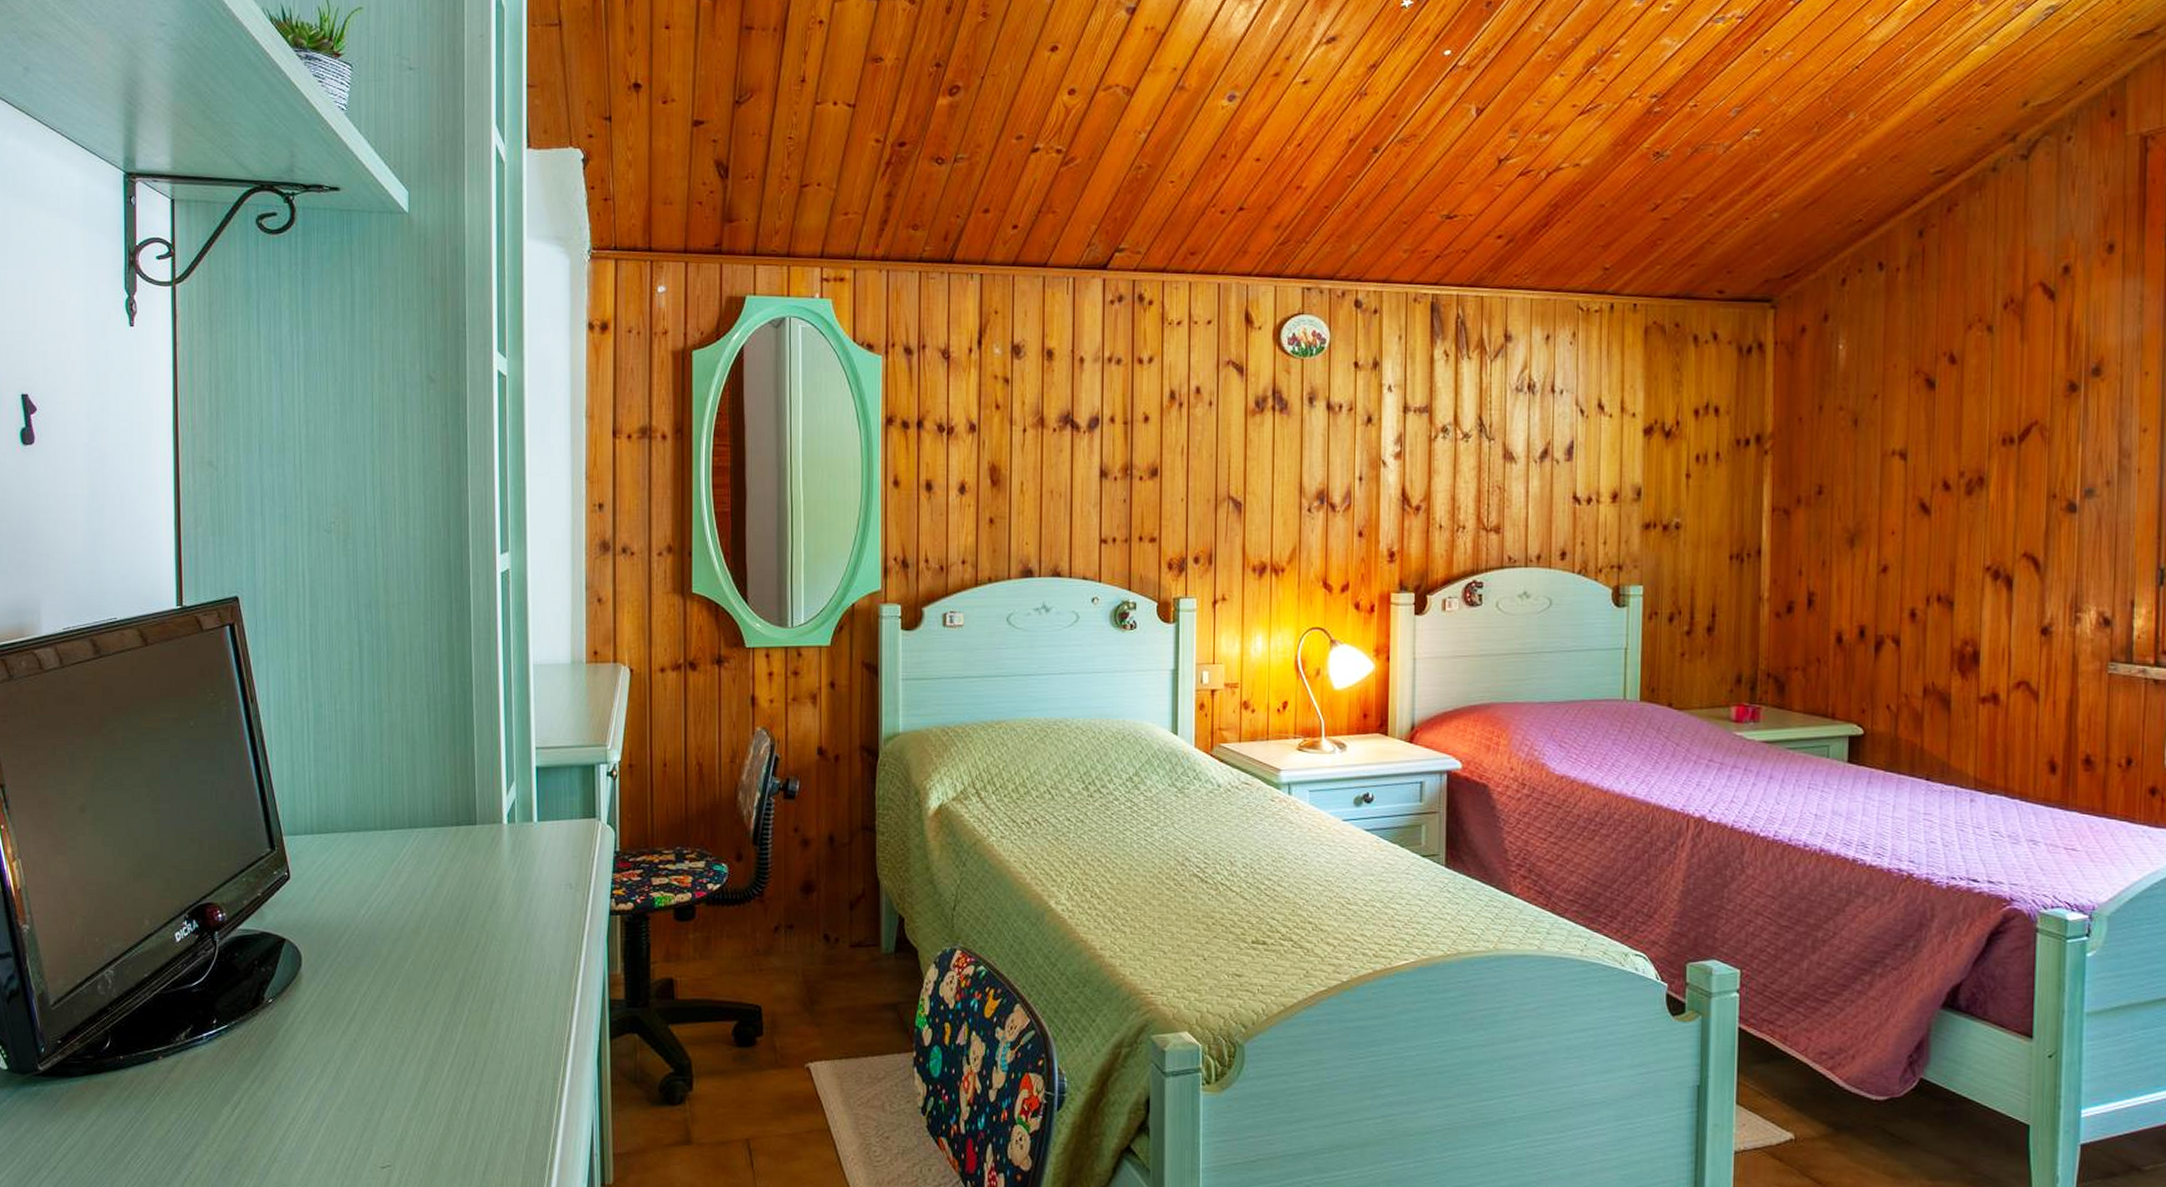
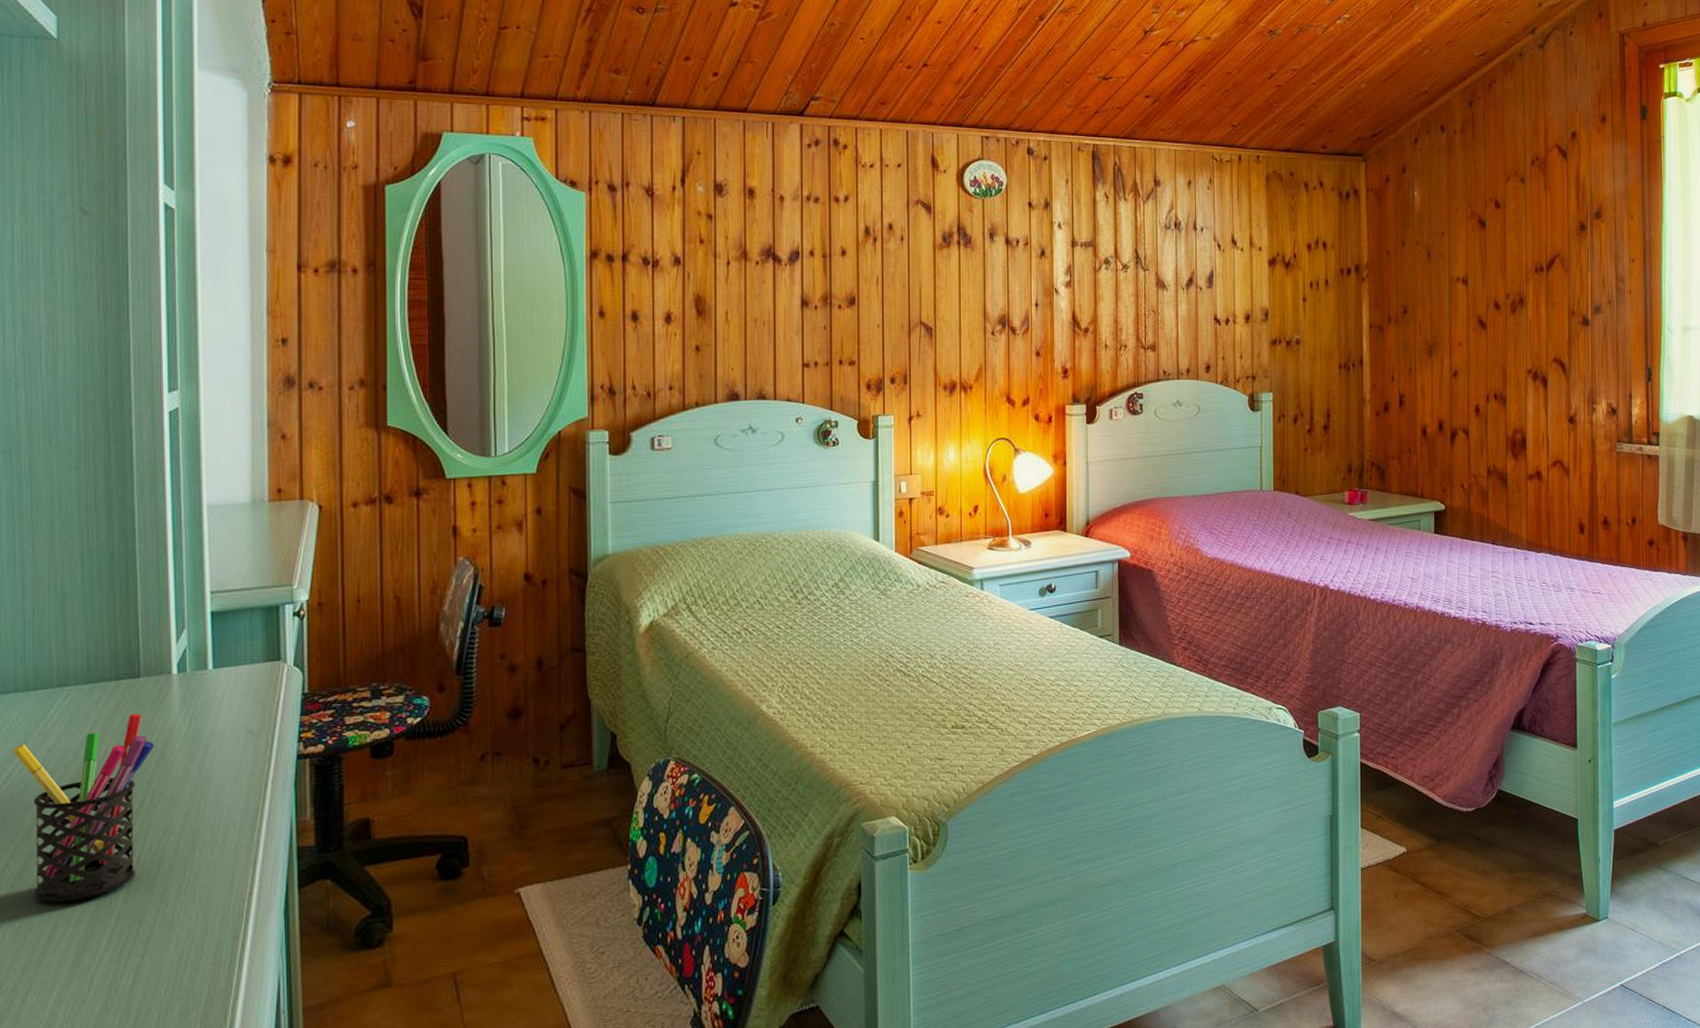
pen holder: none [373,859,488,1028] -> present [12,714,155,902]

